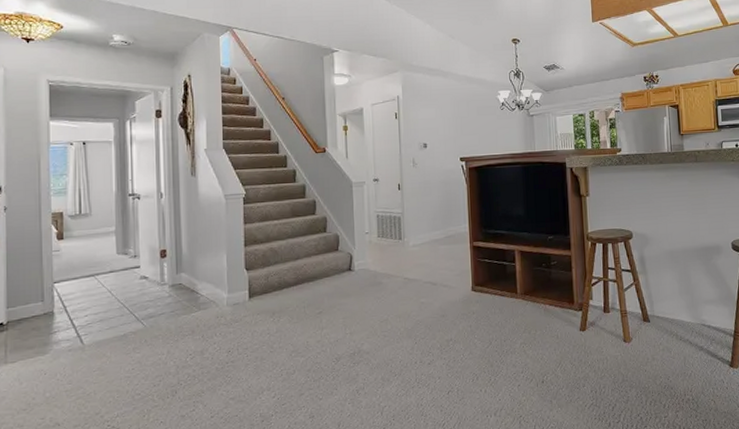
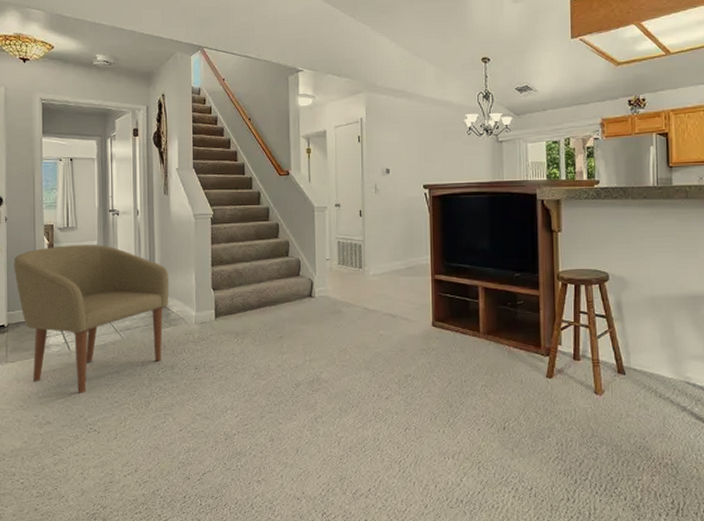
chair: none [15,230,198,389] -> present [14,245,170,393]

